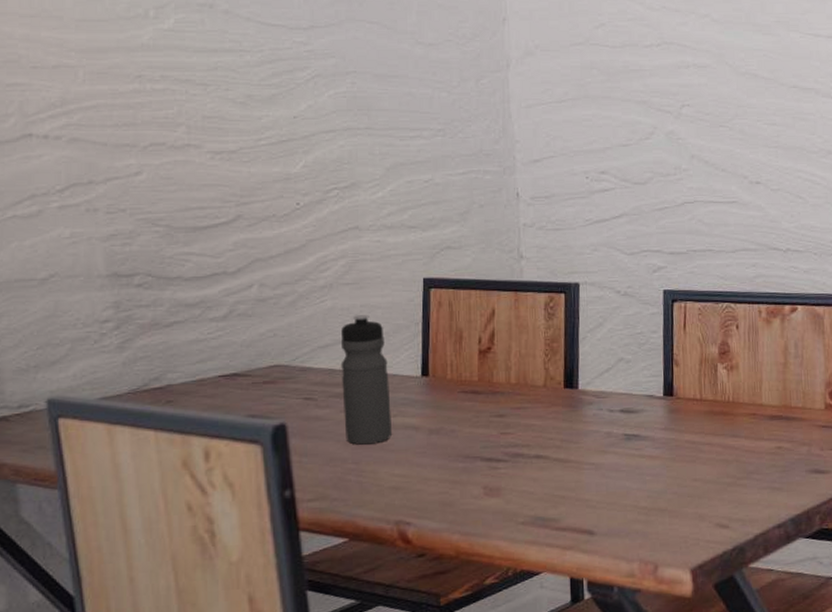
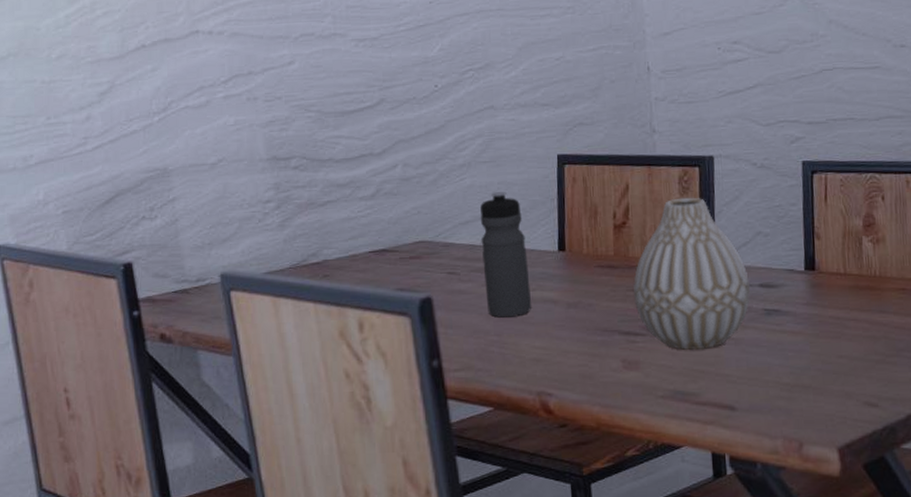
vase: none [496,323,611,477] -> present [633,197,750,351]

